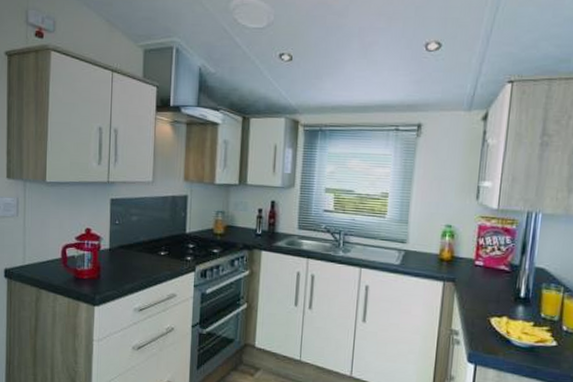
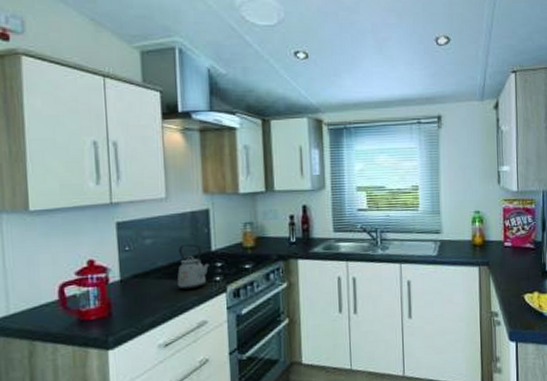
kettle: none [155,224,184,265] -> present [177,243,210,290]

